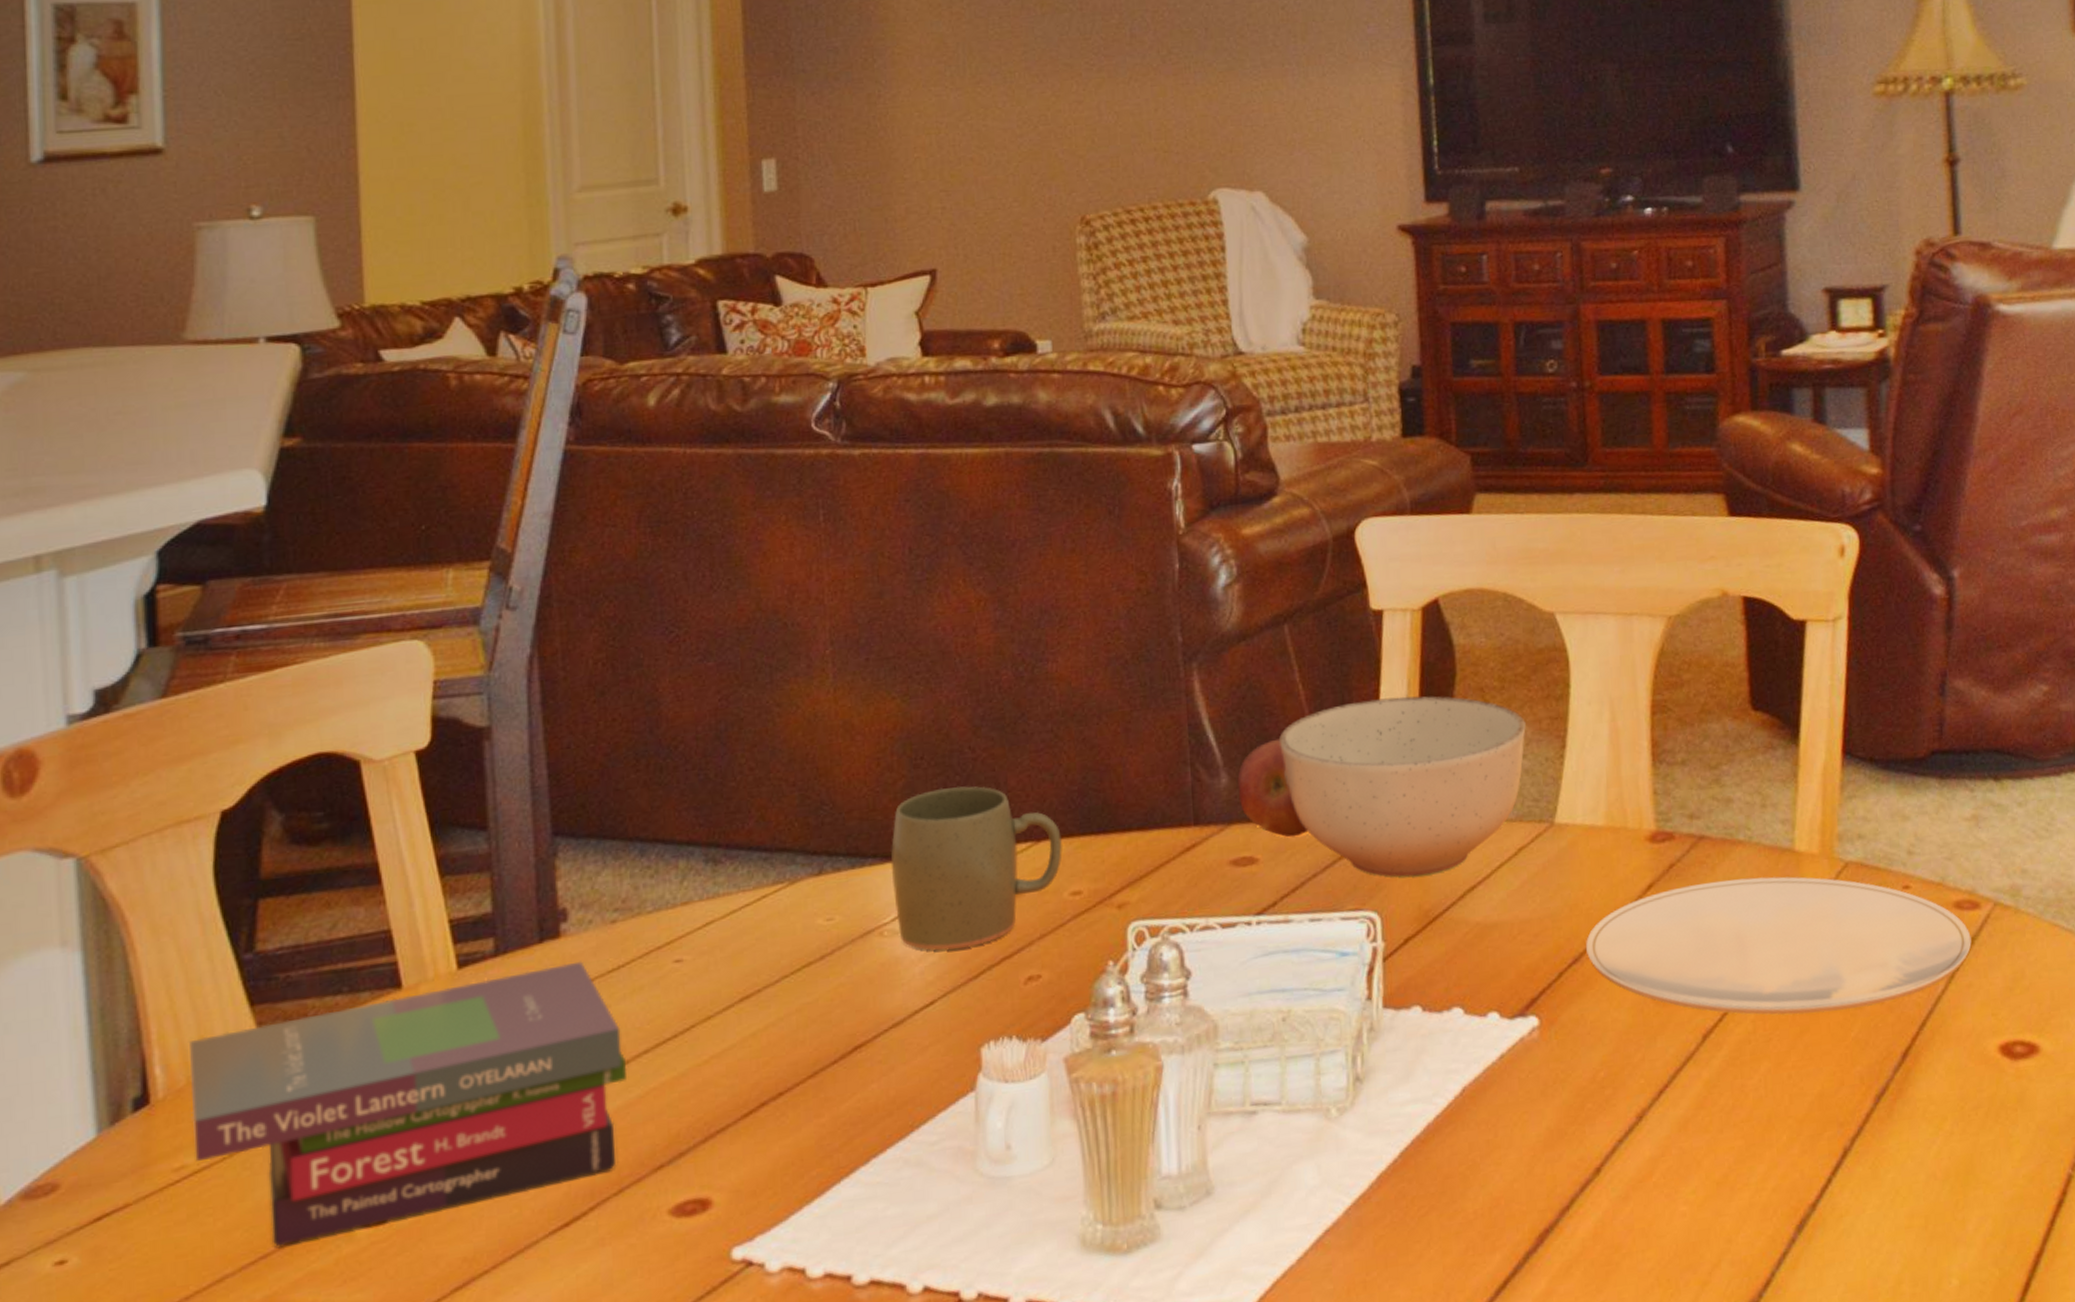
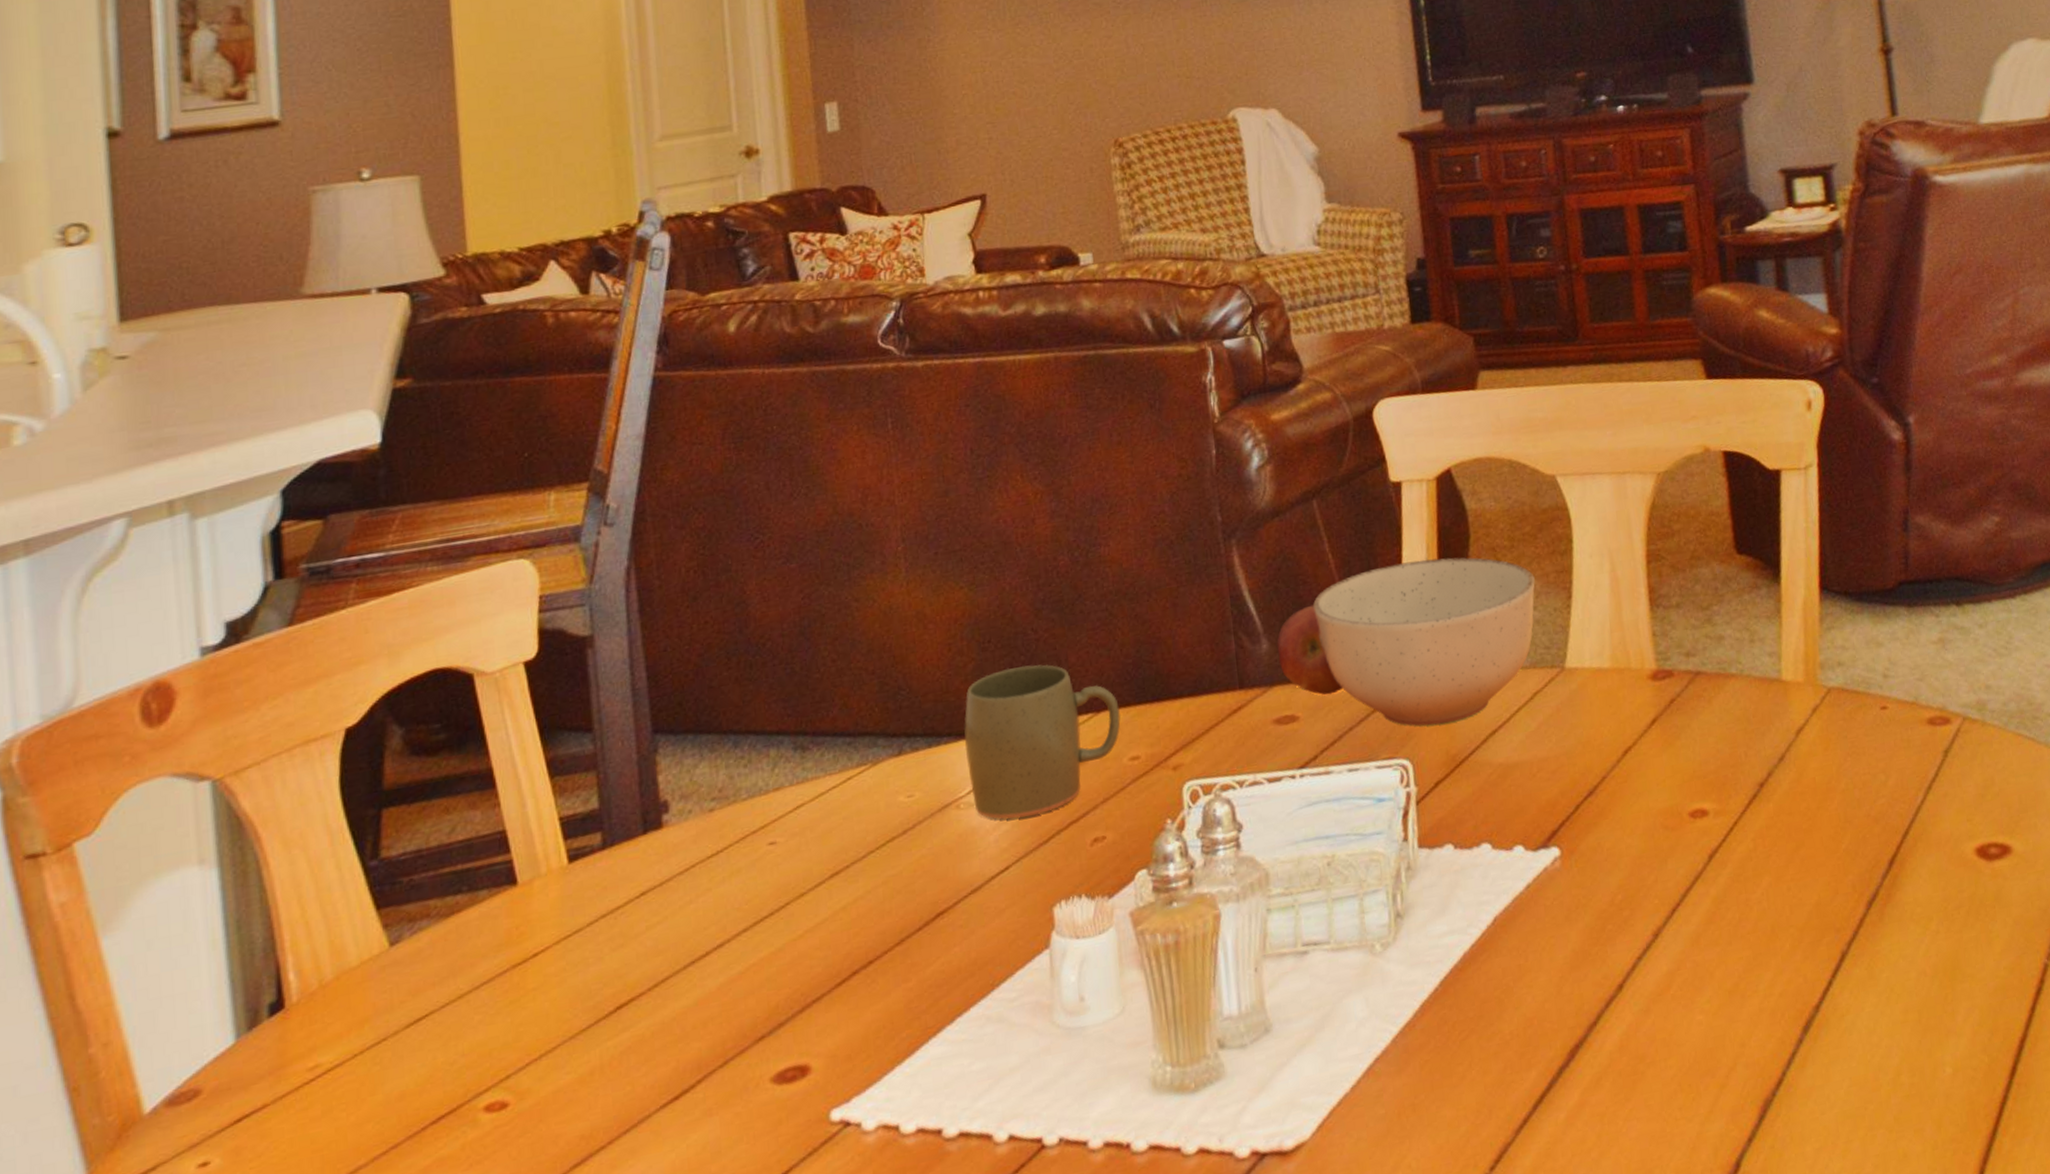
books: present [188,961,627,1246] -> none [319,849,728,1135]
plate: present [1586,876,1972,1016] -> none [1599,703,1945,834]

